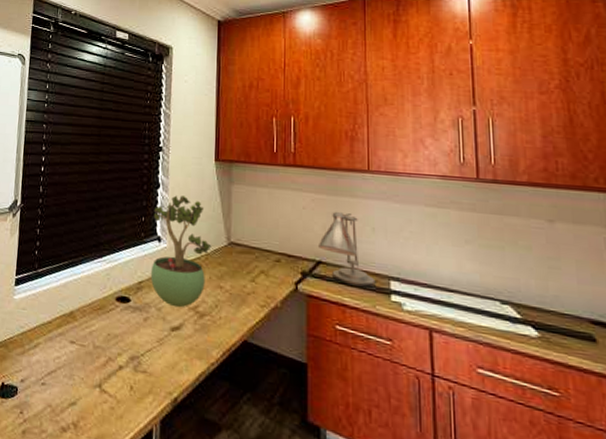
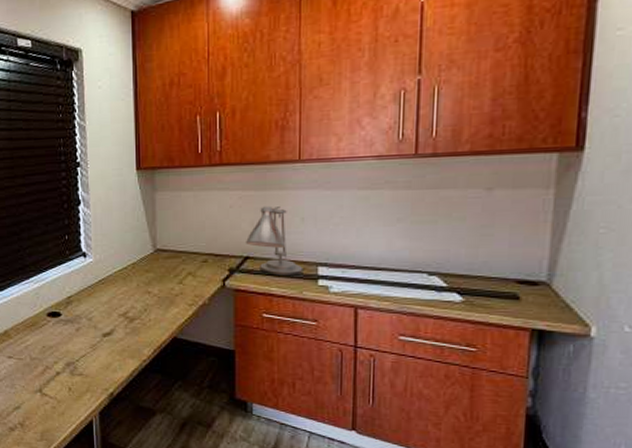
potted plant: present [150,195,212,308] -> none [76,209,138,316]

